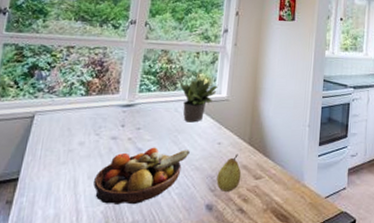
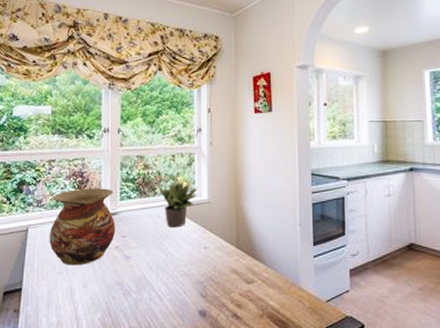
vase: none [56,77,134,156] -> present [49,188,116,266]
fruit bowl: present [93,147,190,205] -> none [89,254,177,312]
fruit: present [216,153,242,192] -> none [207,258,232,297]

